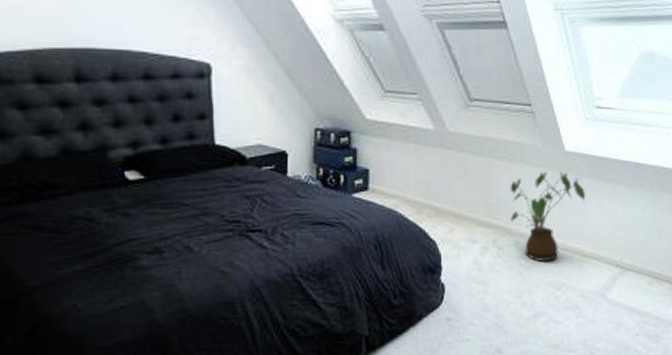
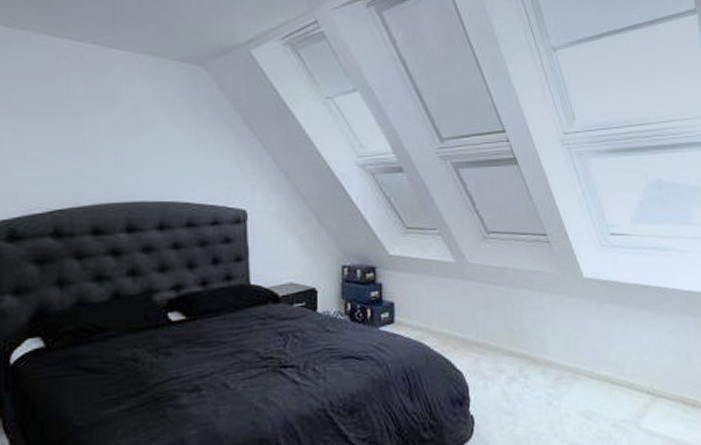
house plant: present [510,172,585,262] -> none [532,298,608,390]

